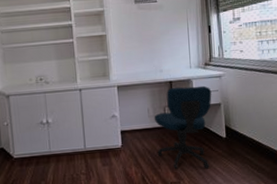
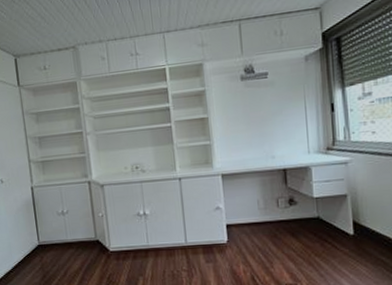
office chair: present [154,85,212,169] -> none [265,173,336,270]

